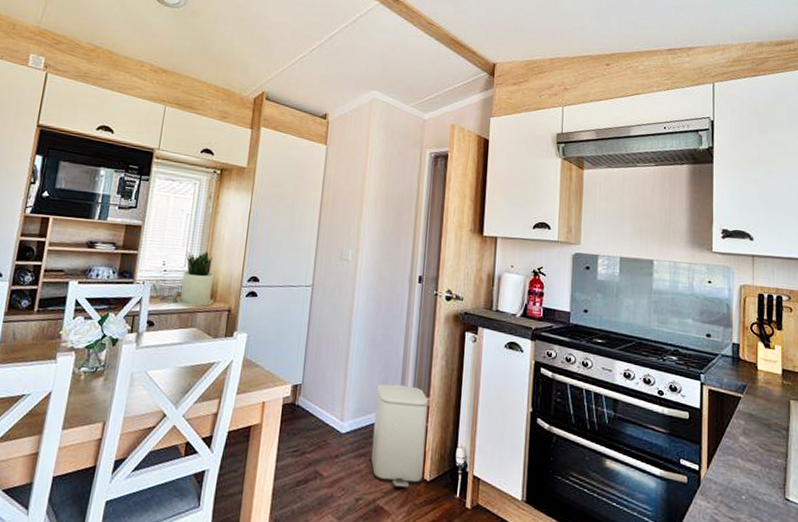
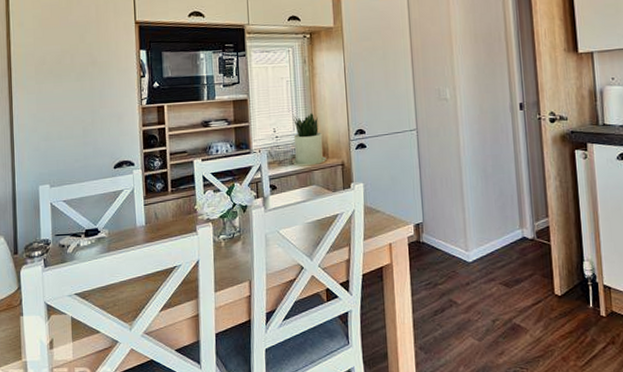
pedal bin: present [370,383,428,488] -> none [495,209,554,305]

